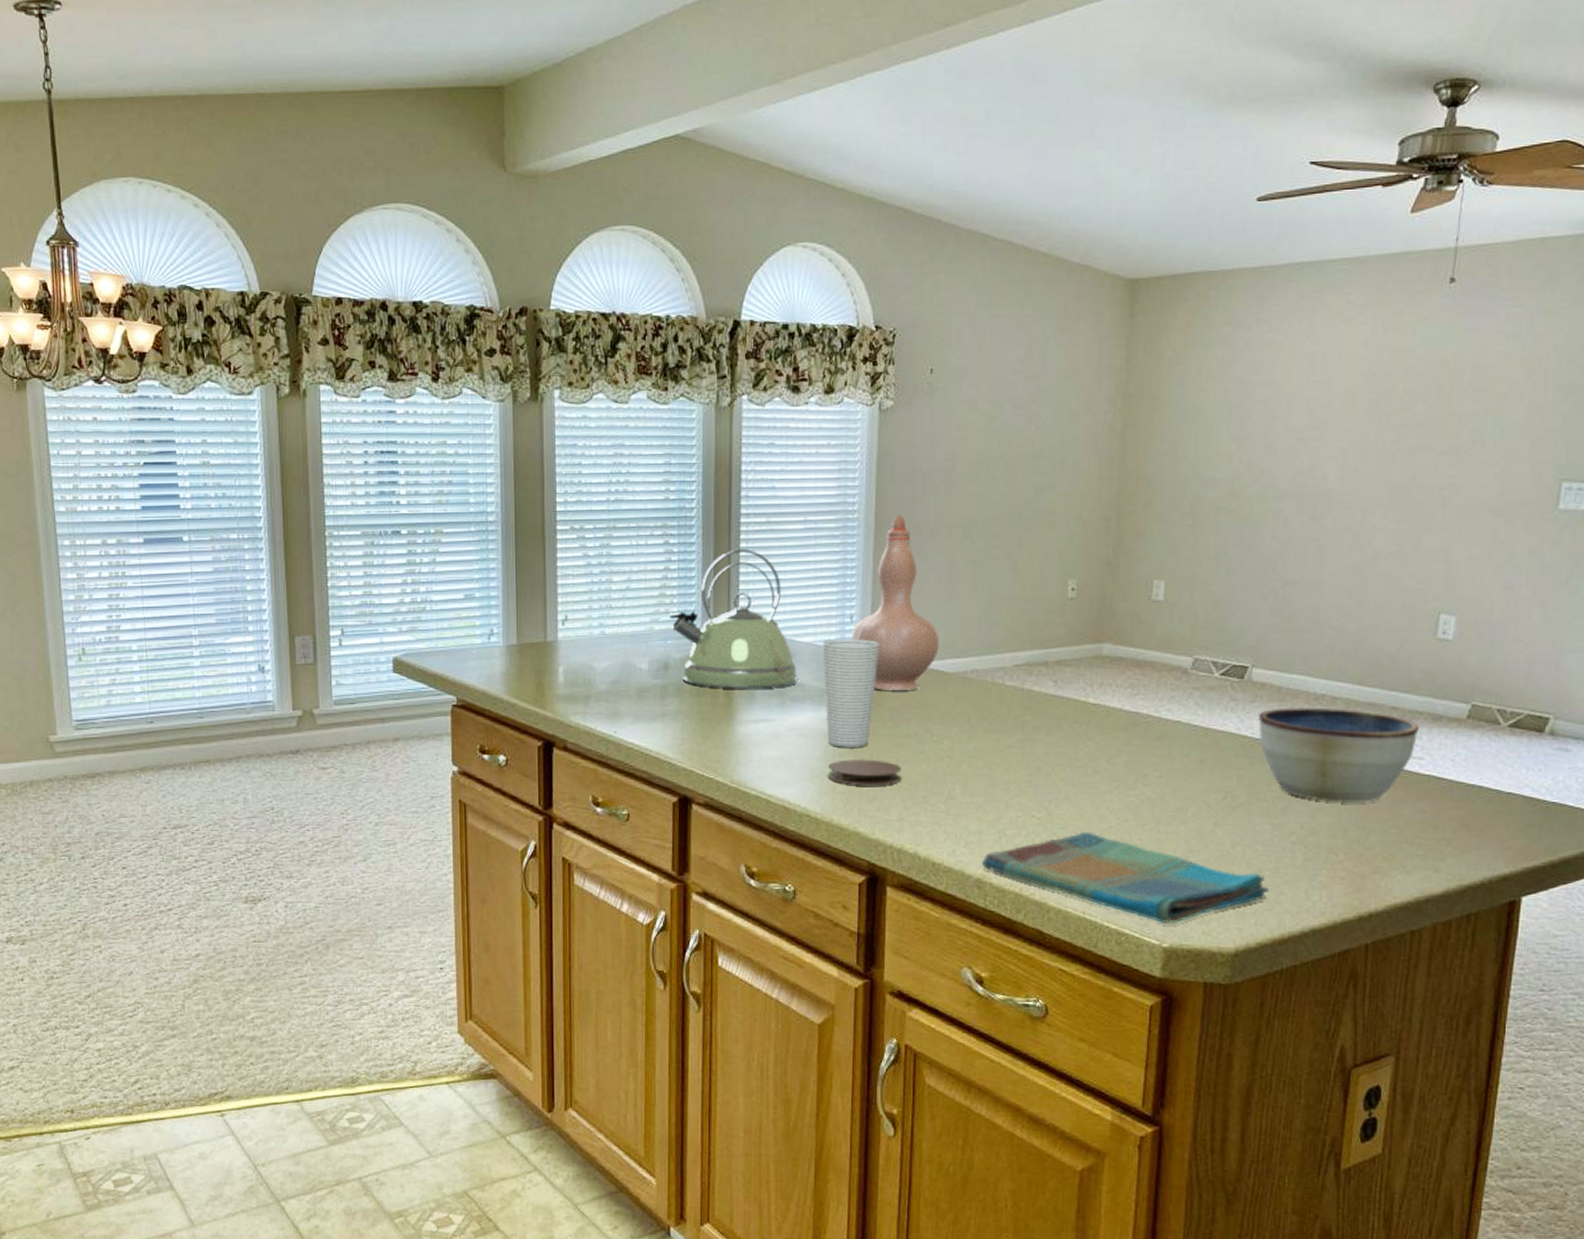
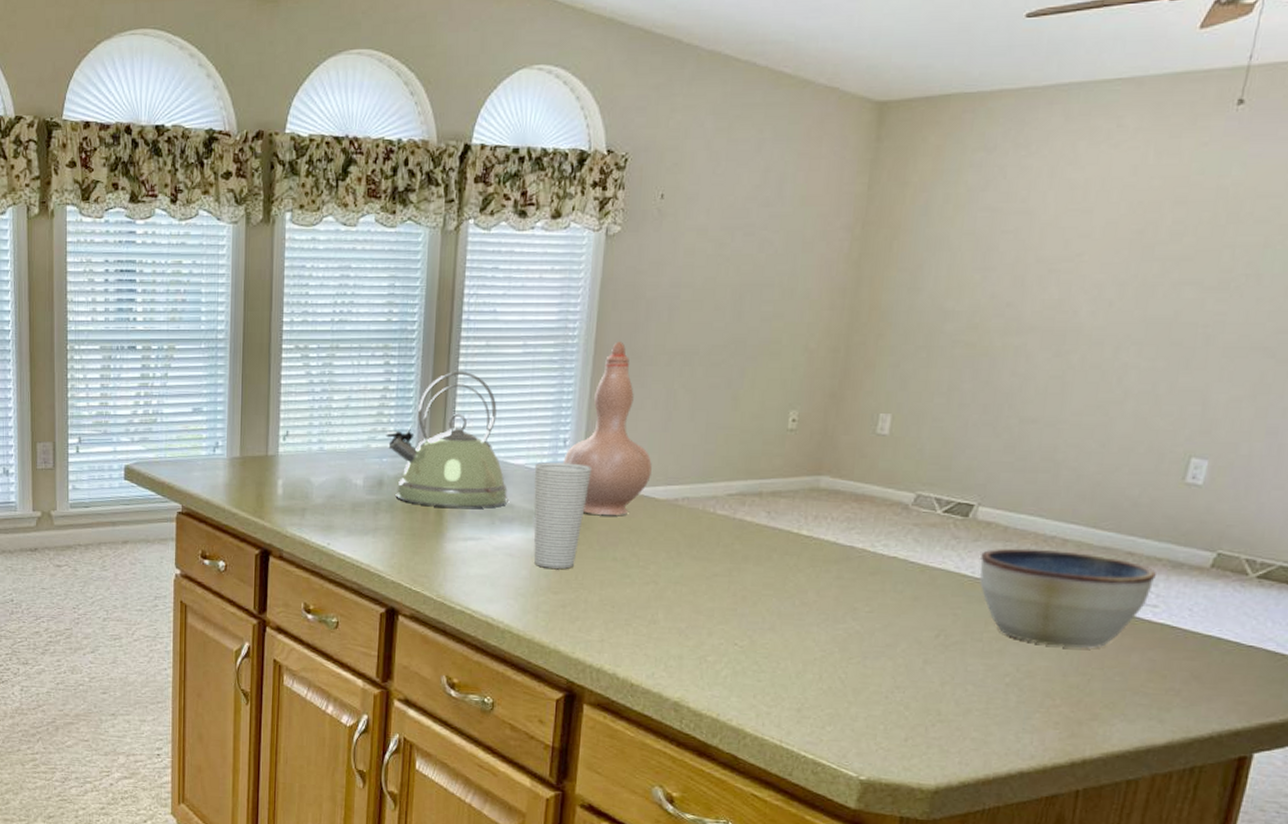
coaster: present [827,759,902,786] -> none [531,580,606,607]
dish towel: present [982,831,1270,924] -> none [681,662,978,758]

